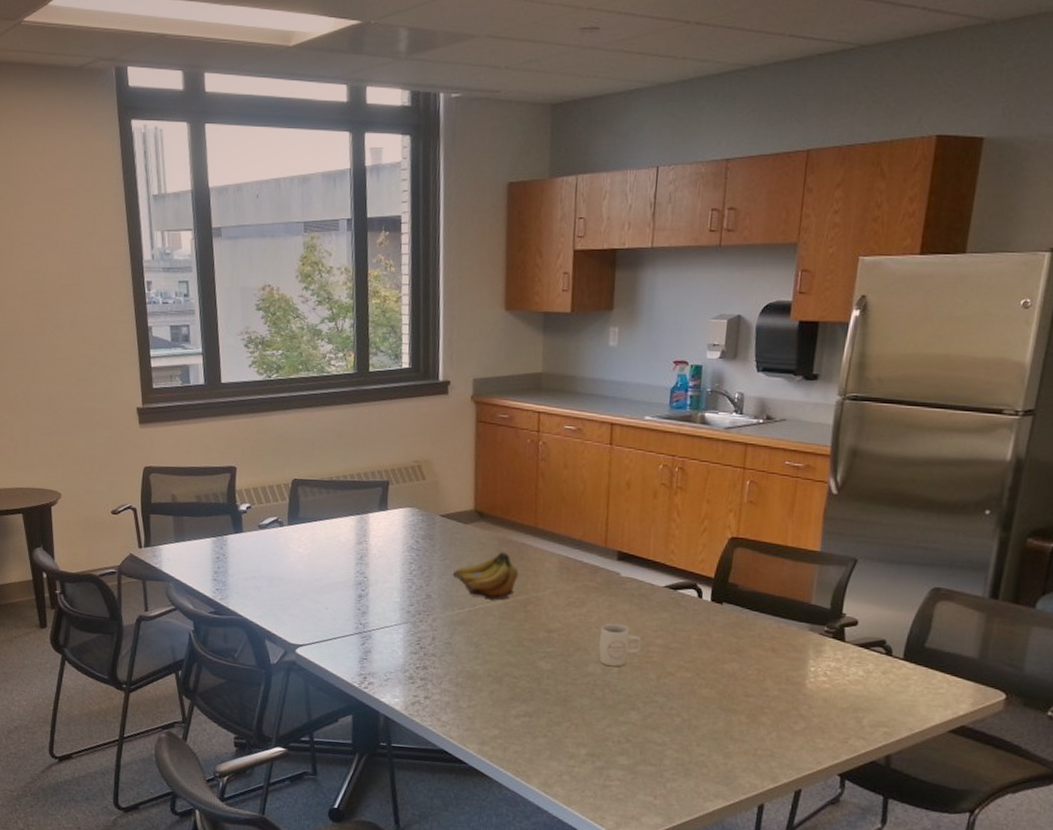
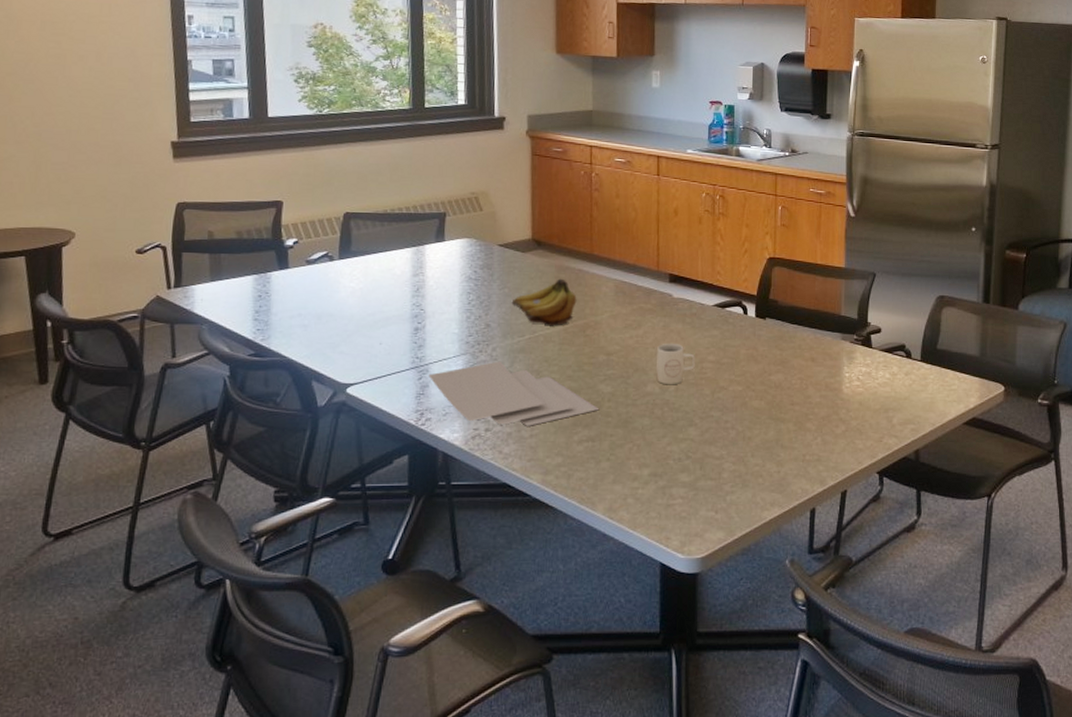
papers: none [371,631,538,697] -> present [428,361,600,426]

